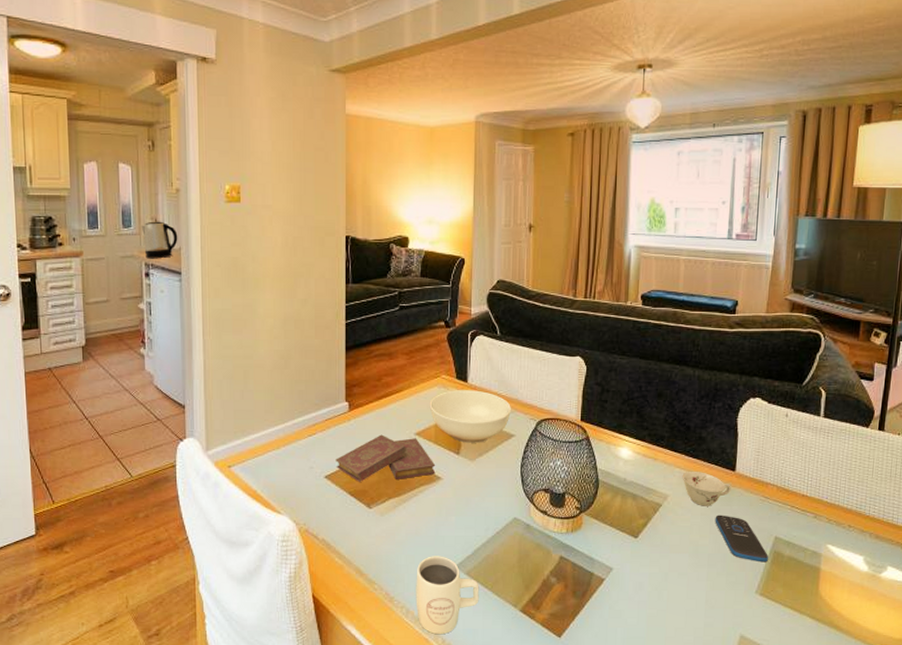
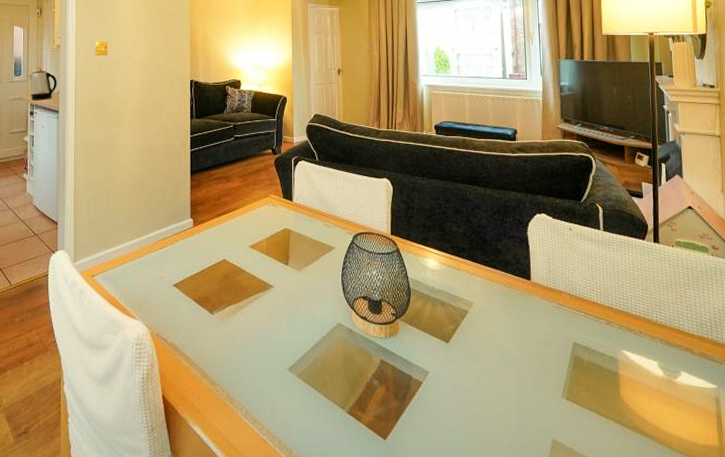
book: present [336,434,436,482] -> none [182,247,268,290]
mug: present [416,556,479,635] -> none [253,359,310,436]
bowl: present [429,390,512,443] -> none [261,208,332,255]
teacup: present [682,471,731,506] -> none [483,280,529,313]
mobile phone: present [715,515,768,562] -> none [517,321,569,367]

